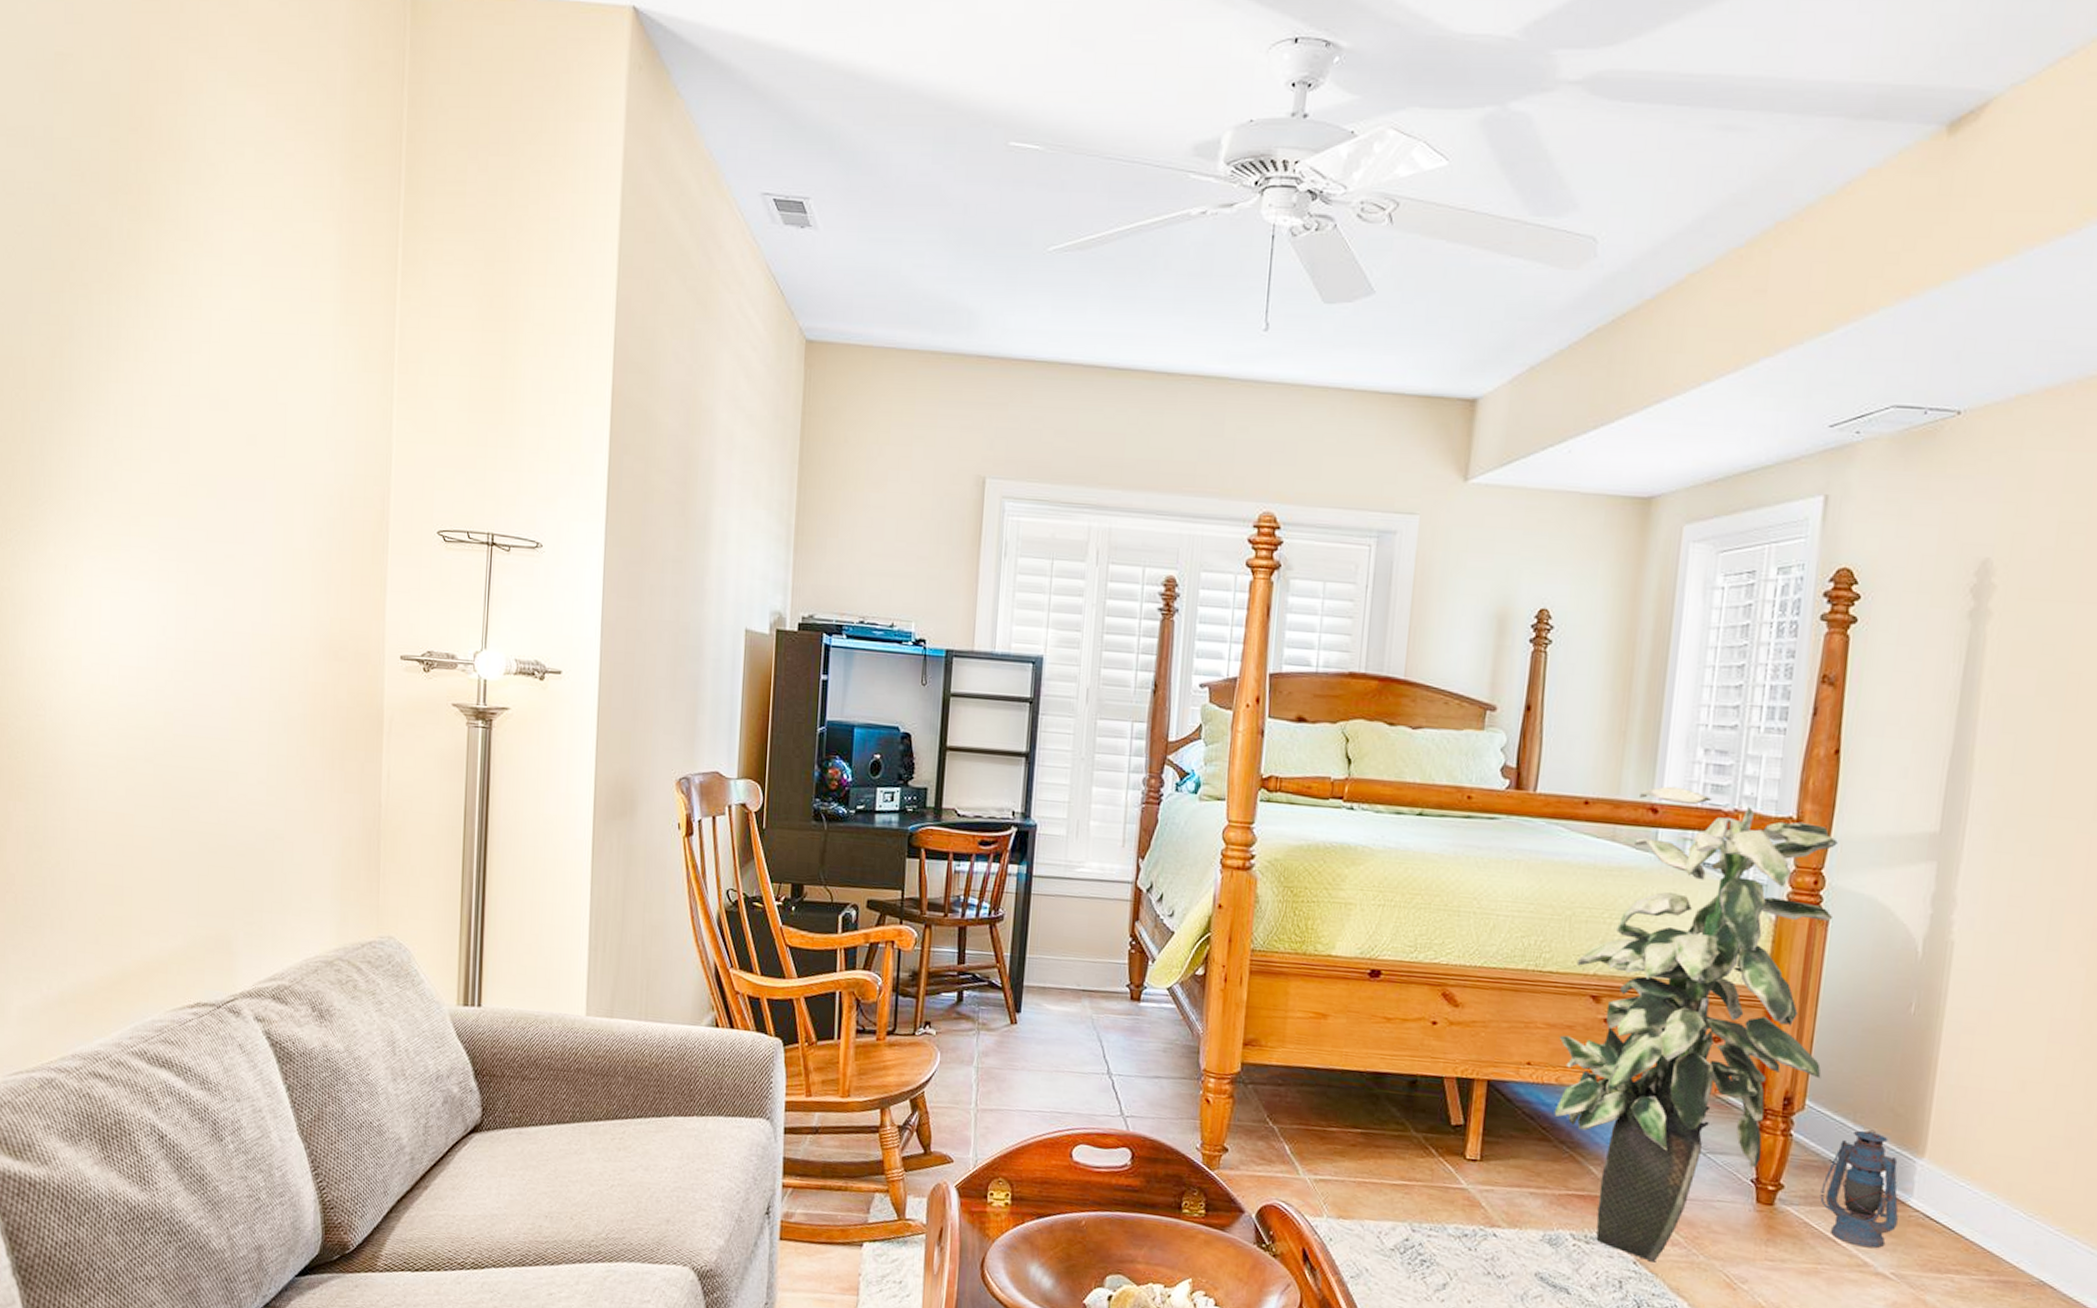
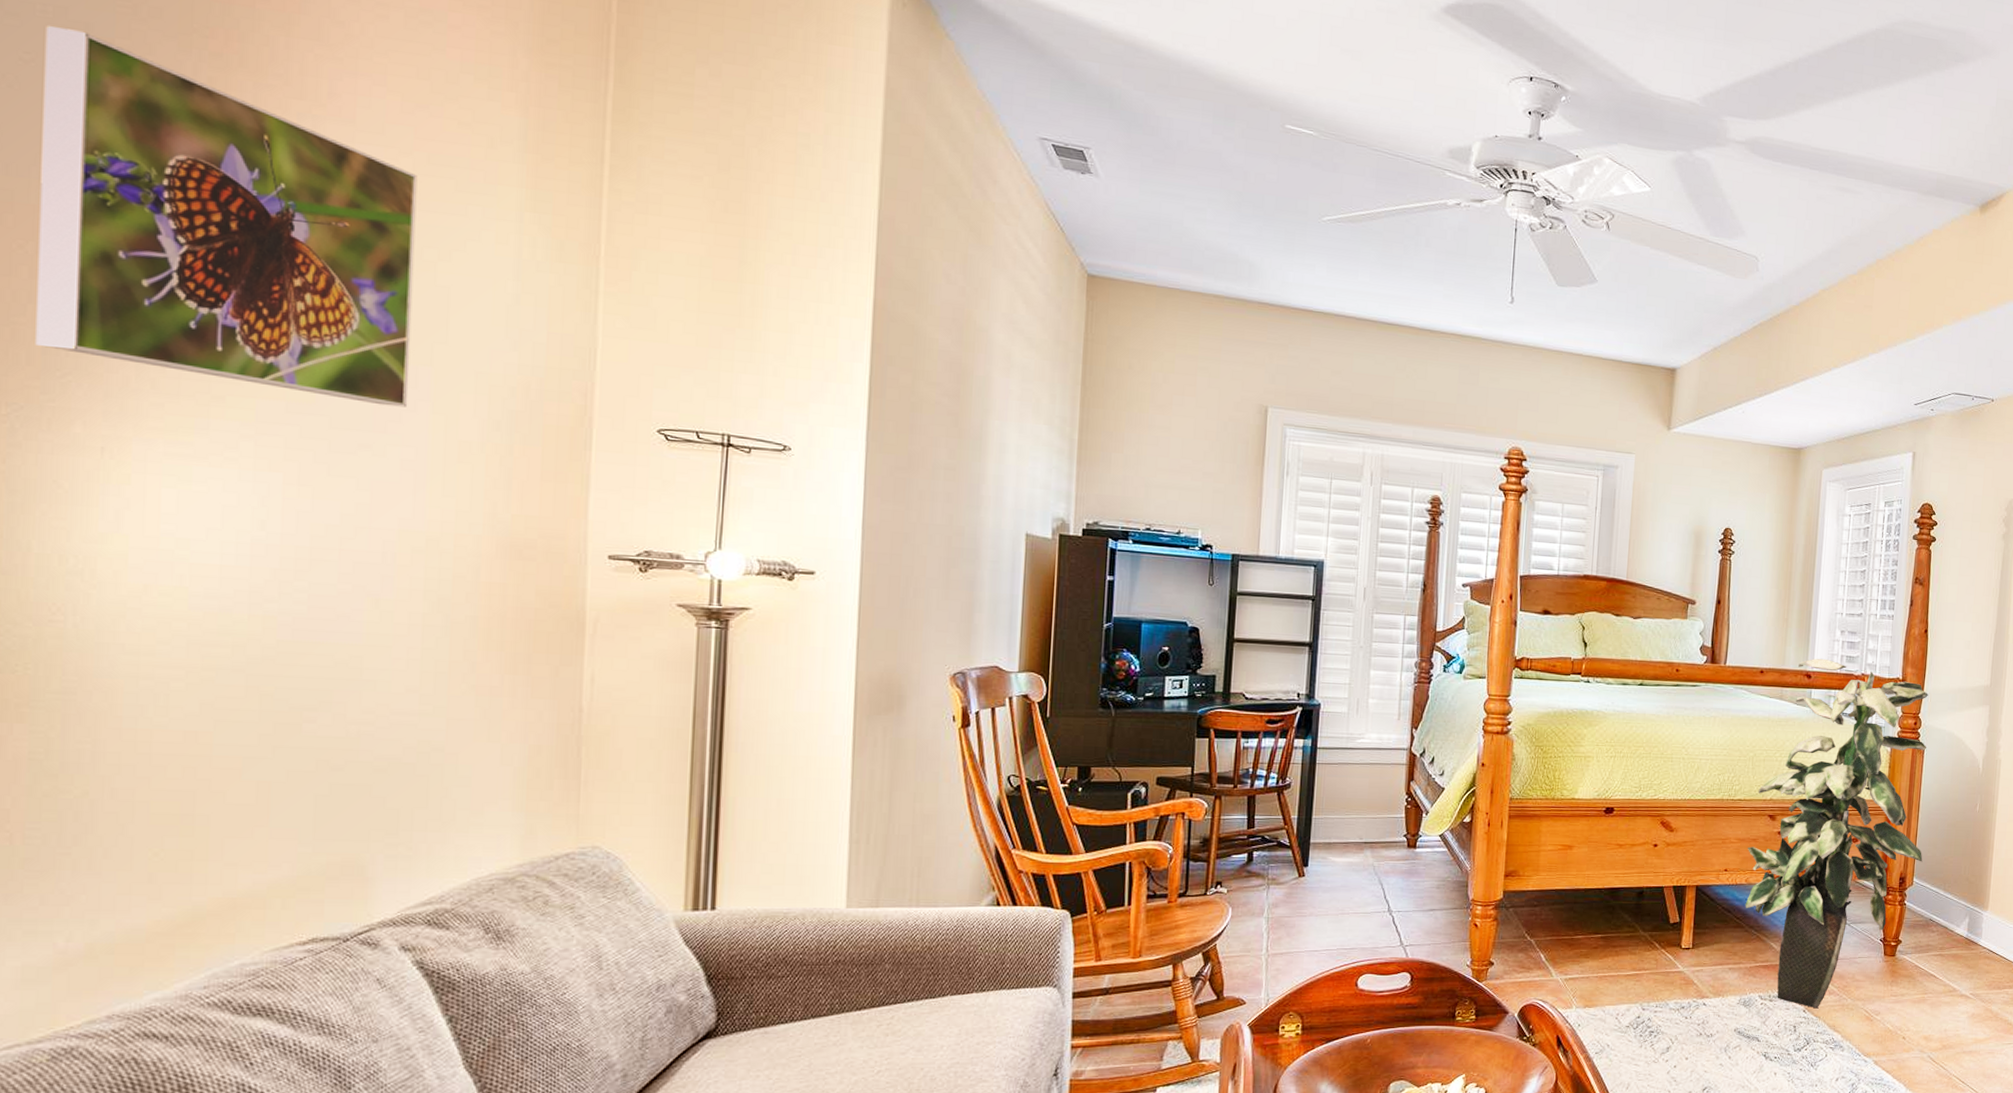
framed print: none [26,199,264,519] -> present [35,25,418,407]
lantern: present [1820,1129,1899,1249] -> none [1924,895,1974,978]

